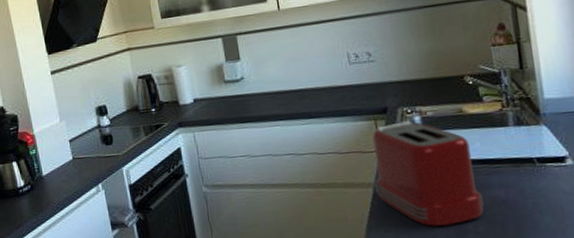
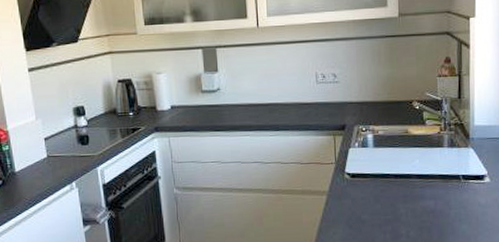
toaster: present [372,121,484,226] -> none [329,138,416,230]

